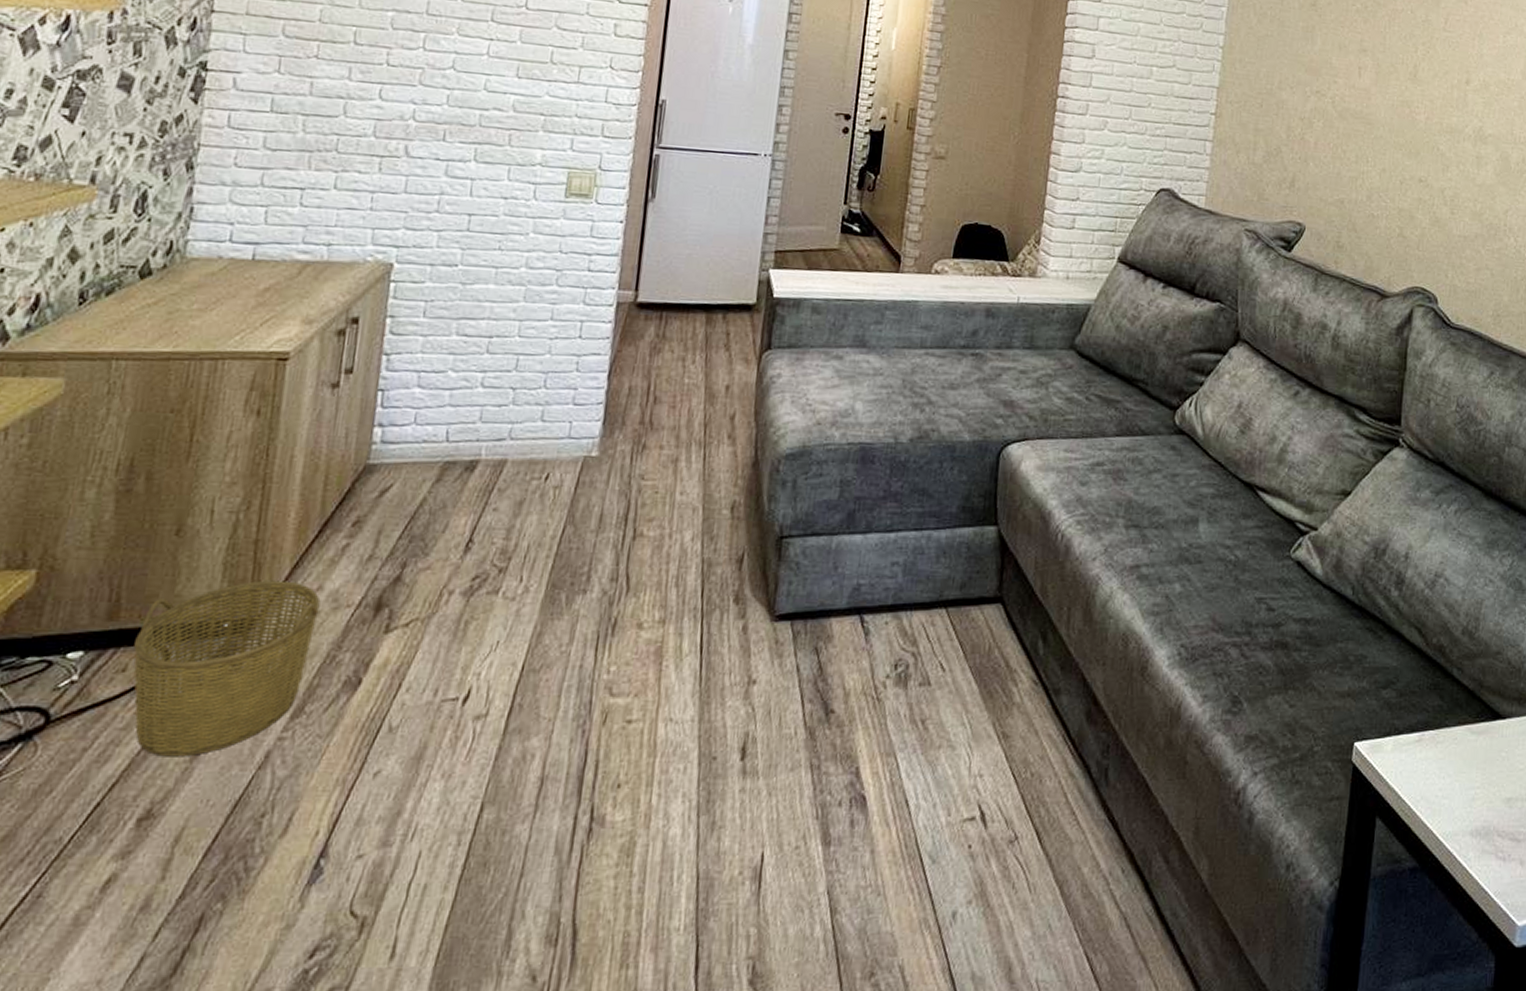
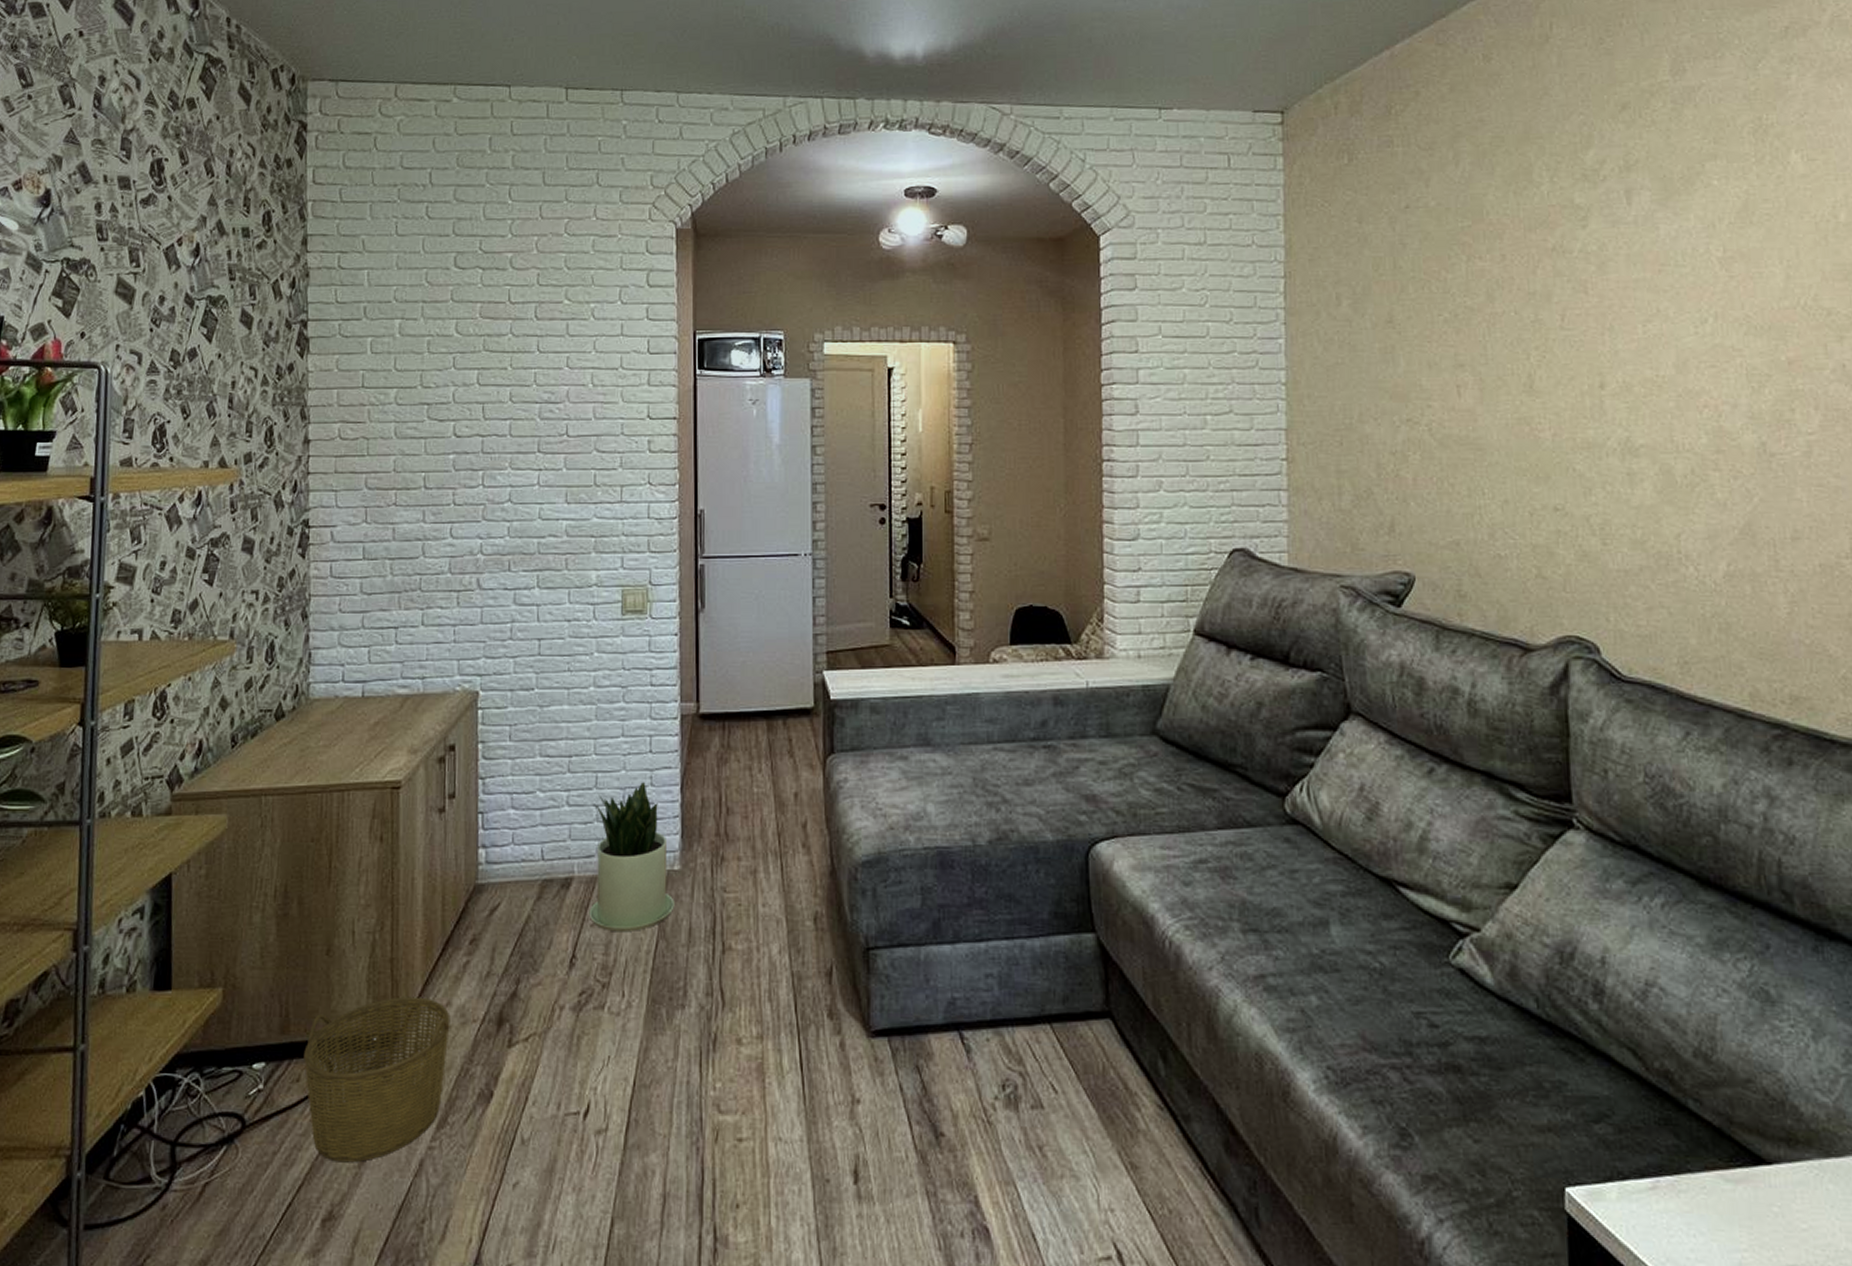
planter: none [492,367,588,517] -> present [589,782,675,933]

